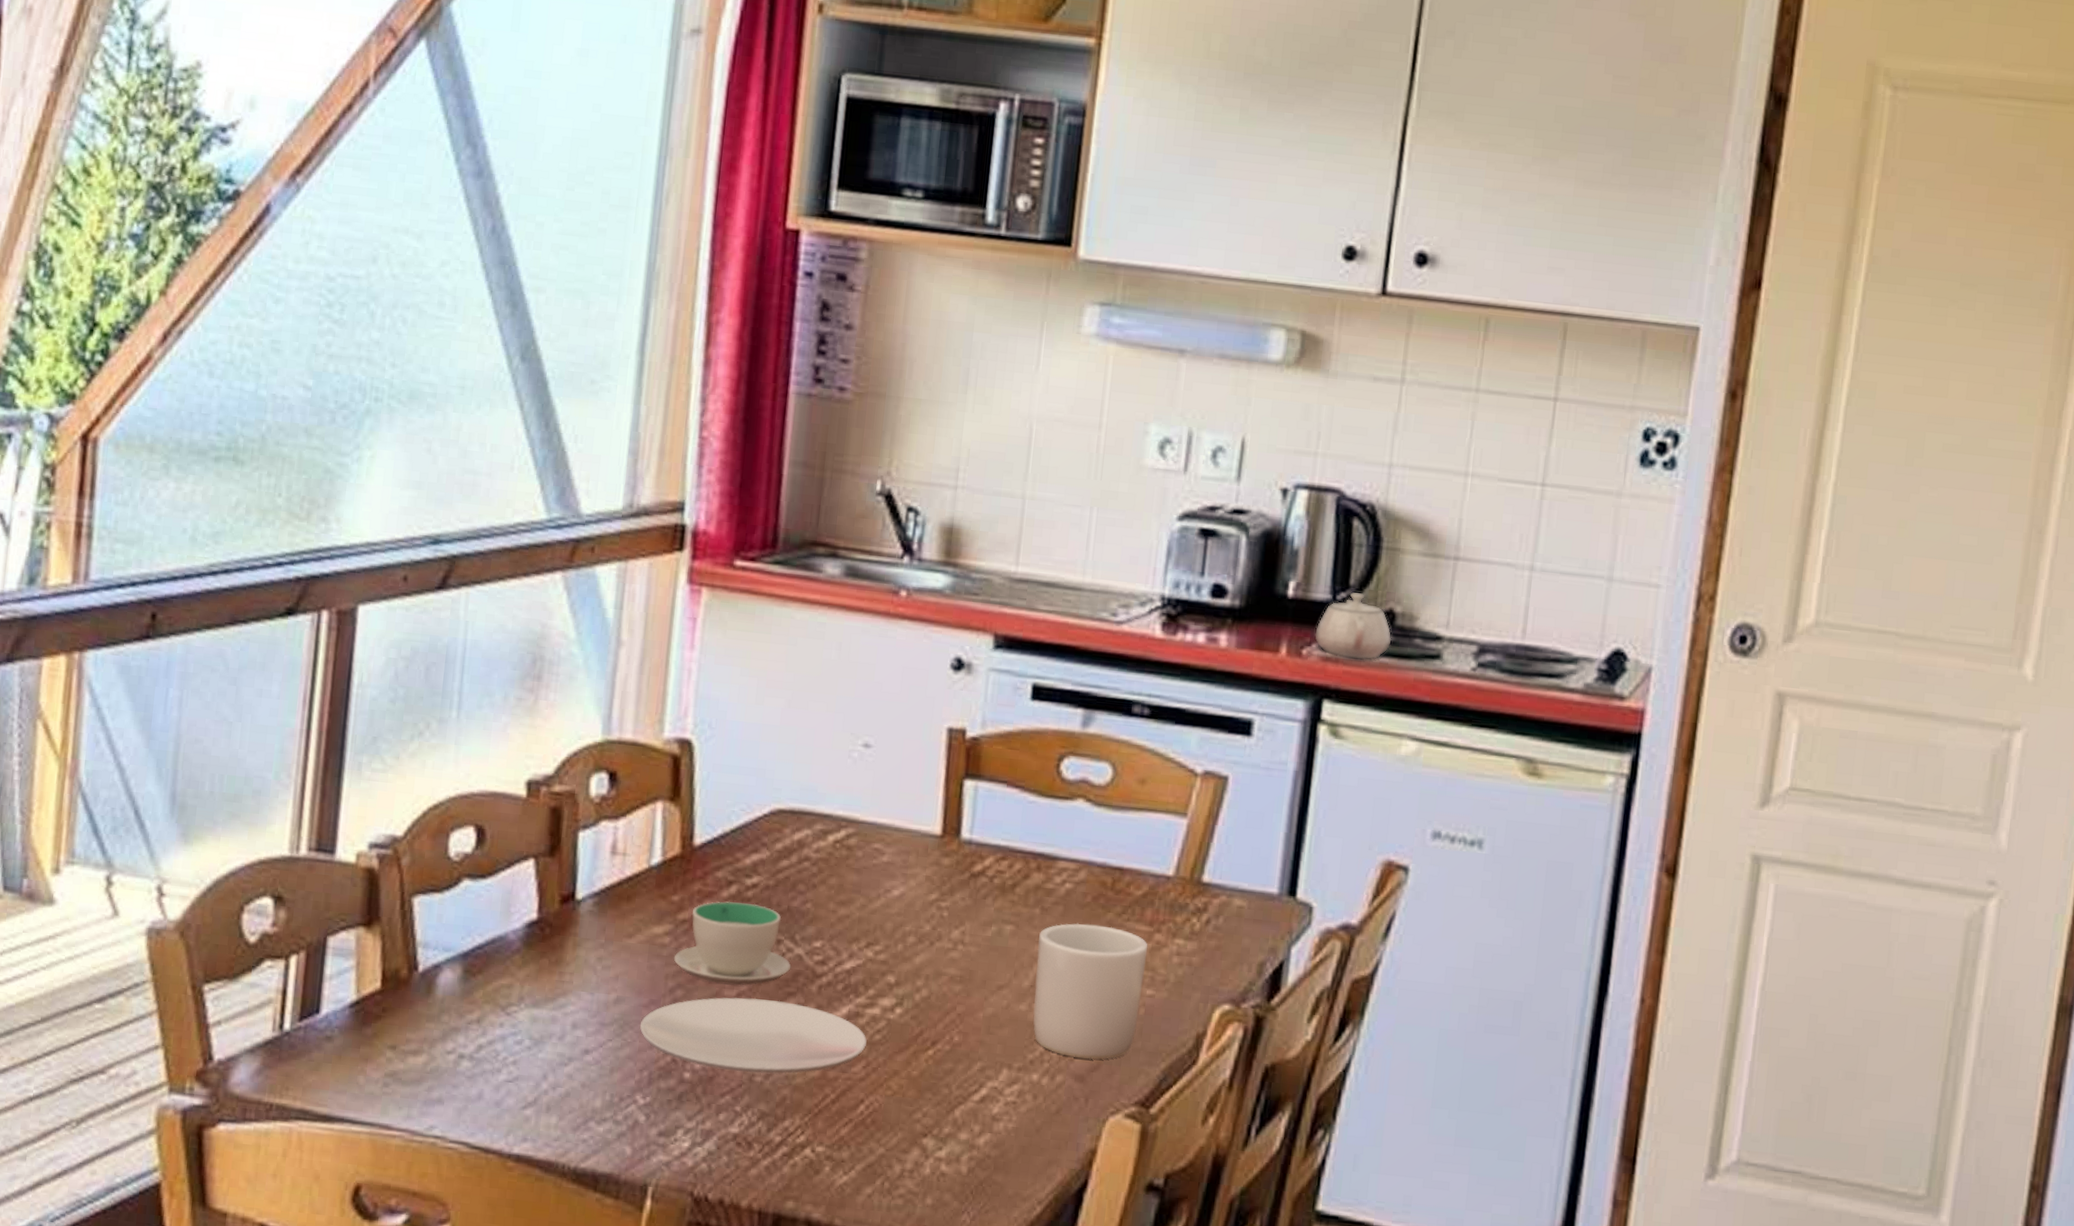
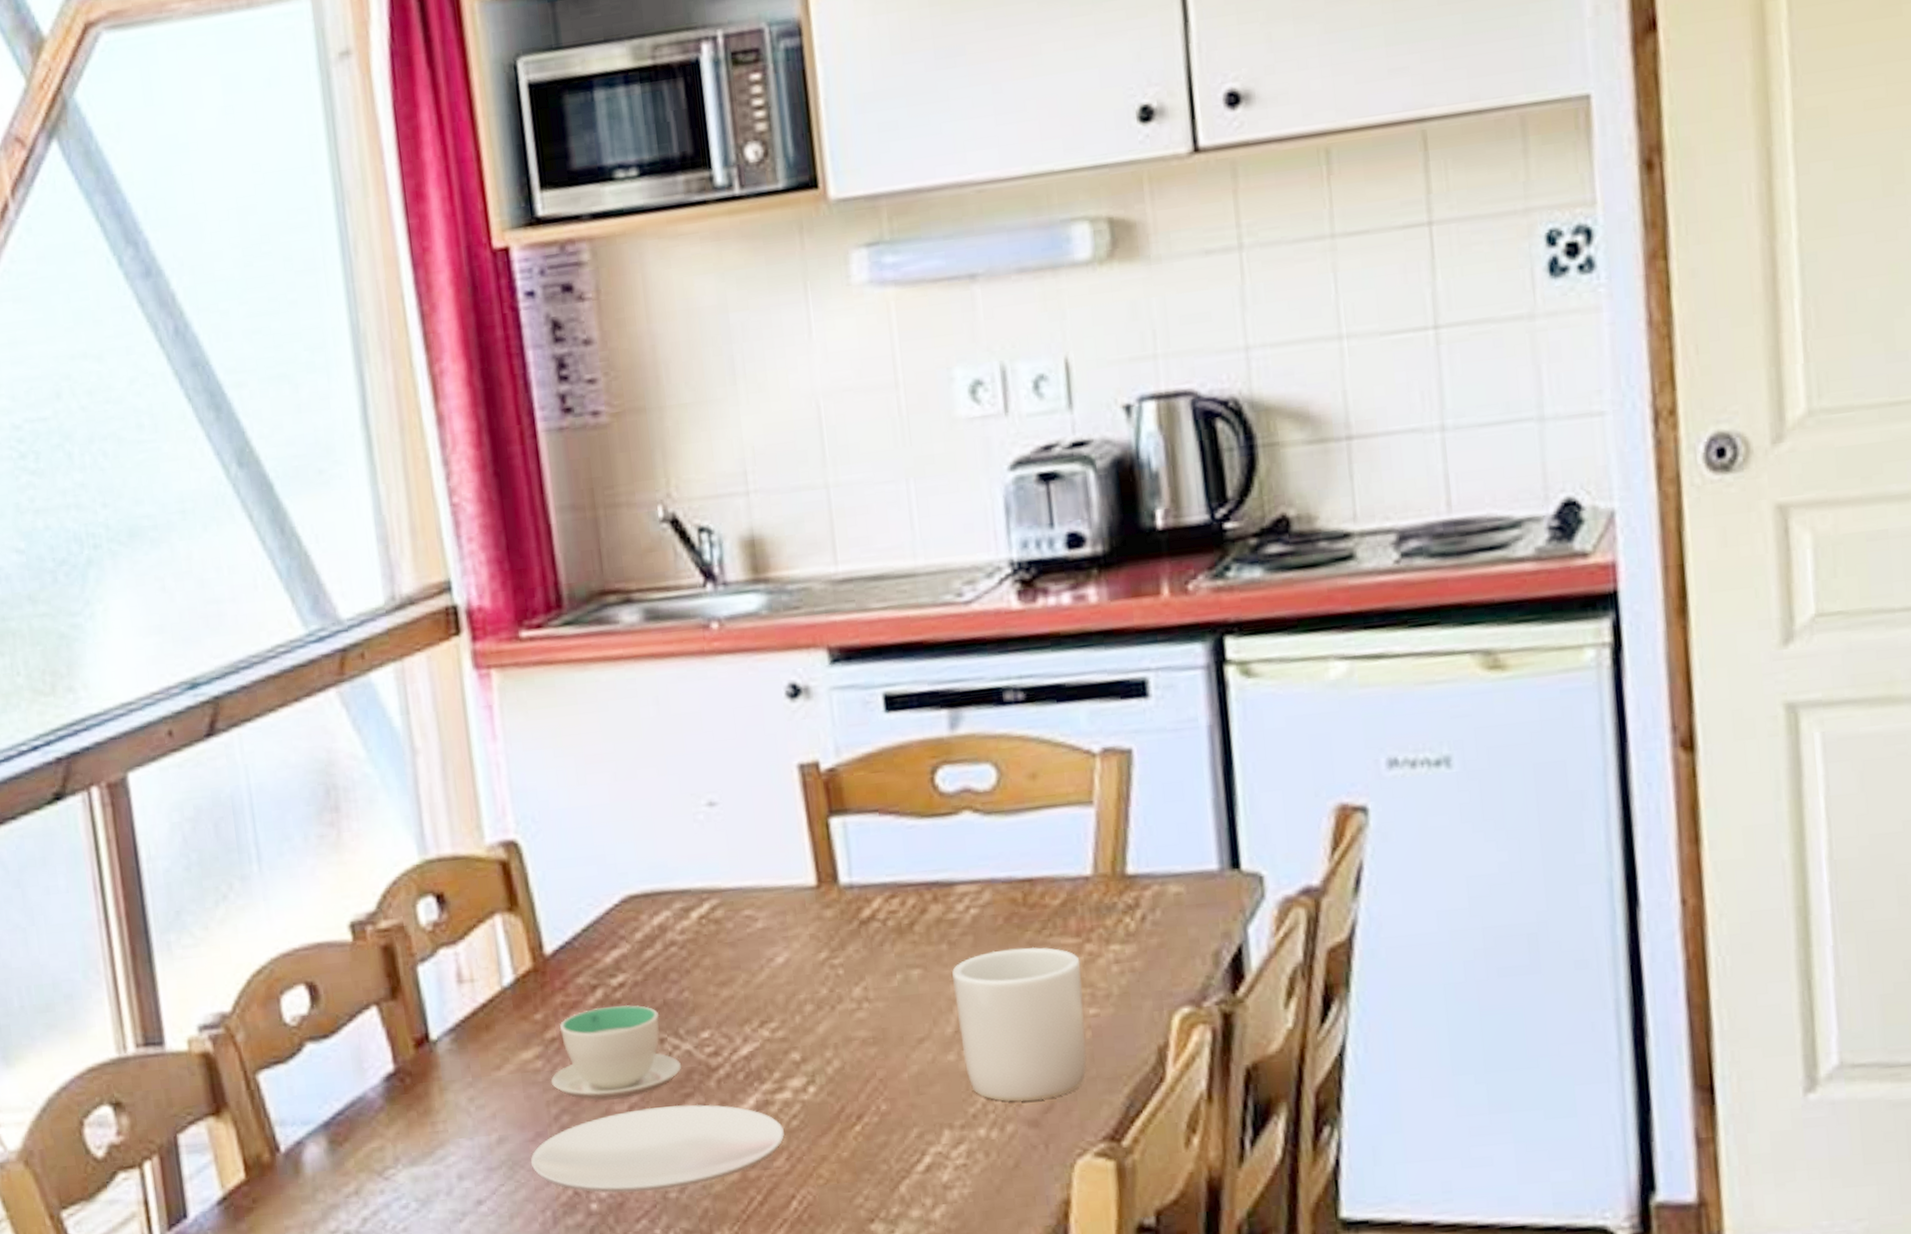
teapot: present [1315,592,1392,660] -> none [1198,504,1291,584]

